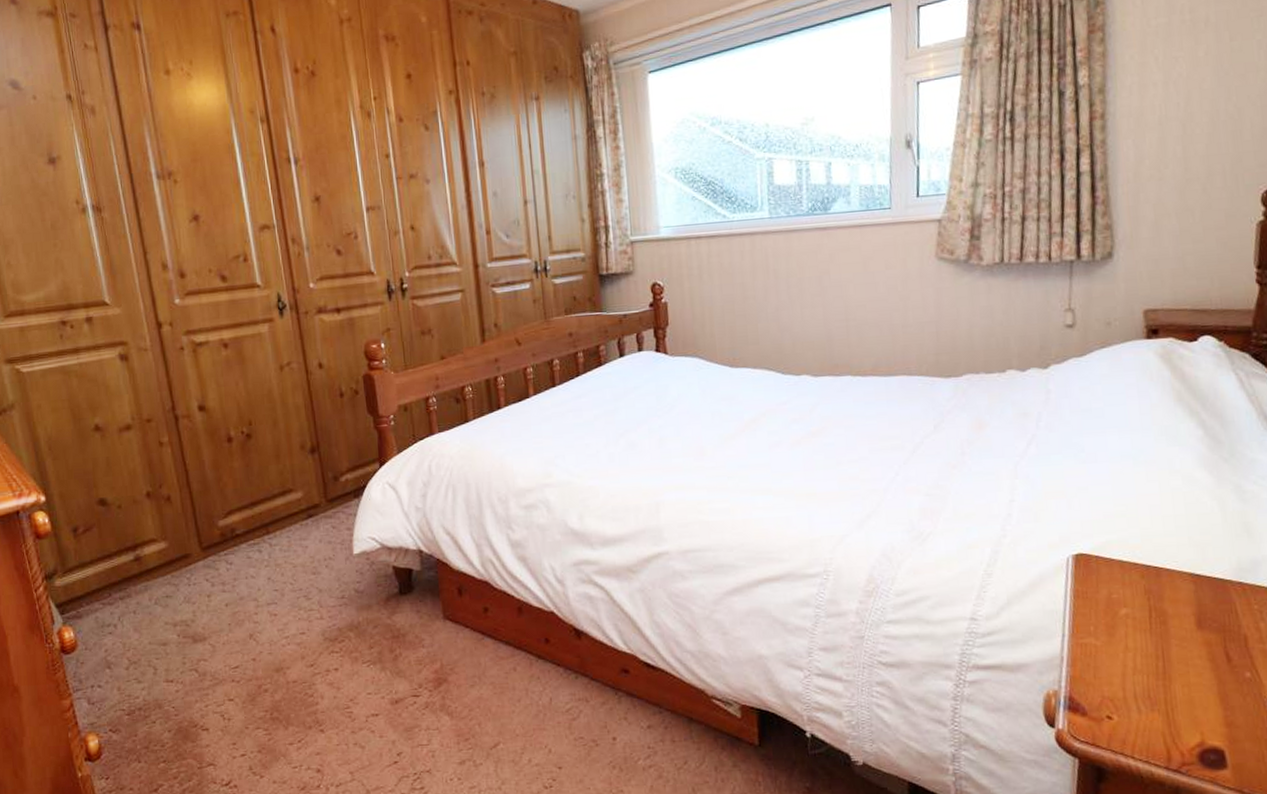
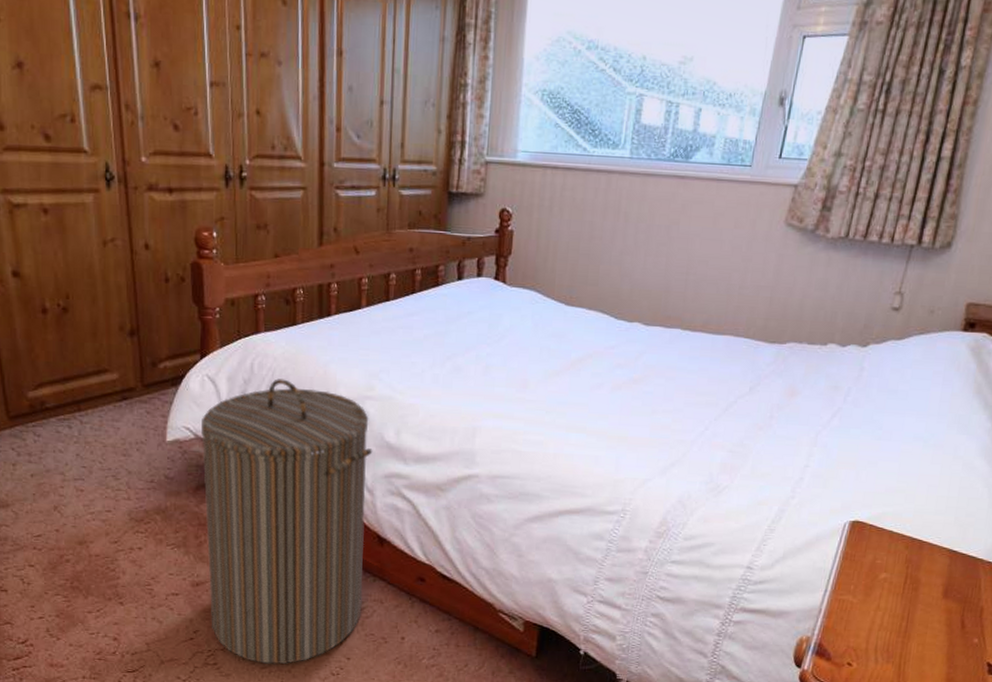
laundry hamper: none [386,477,567,783] -> present [201,379,373,664]

